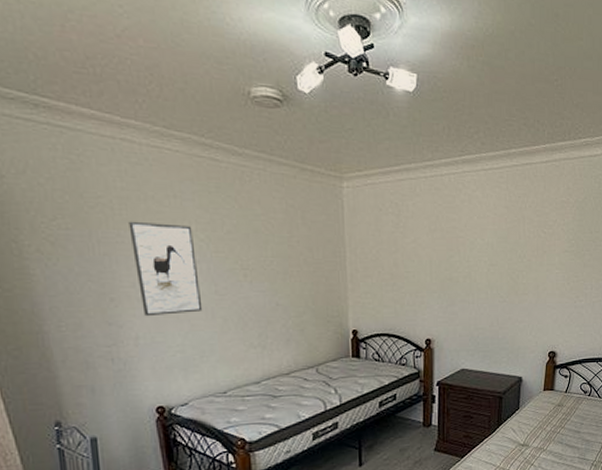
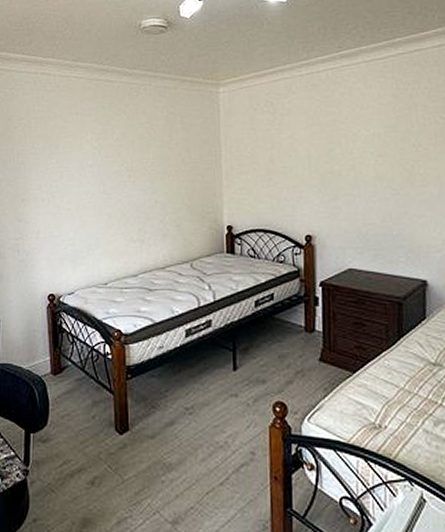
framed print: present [128,221,203,317] -> none [41,135,92,214]

